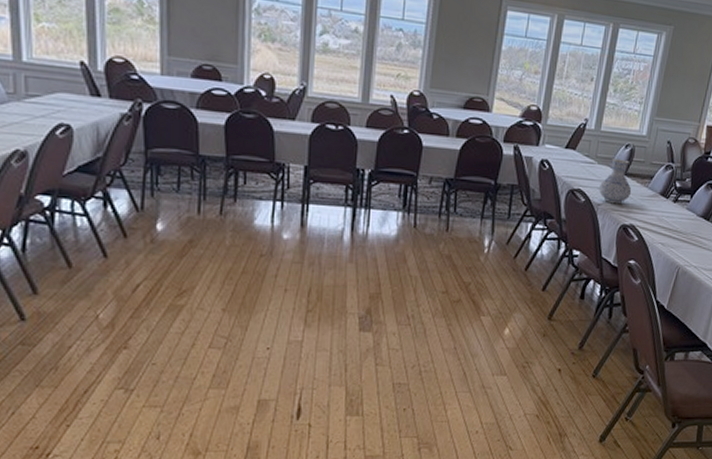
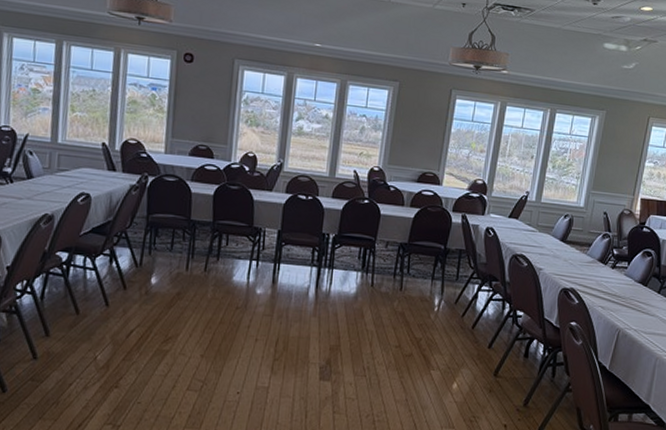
vase: present [599,158,632,204] -> none [541,227,572,269]

